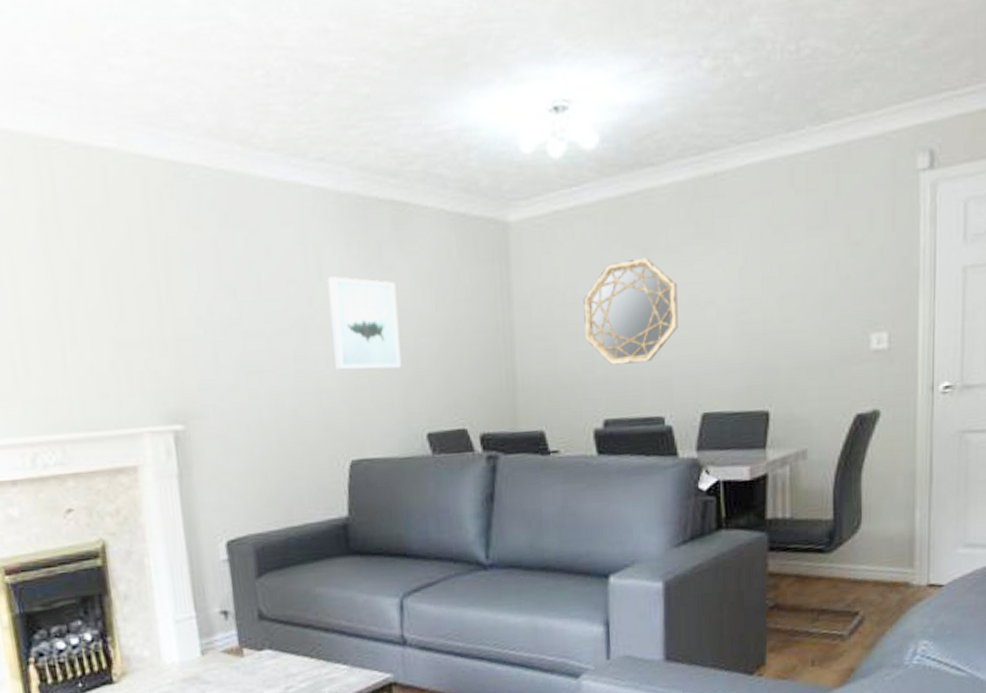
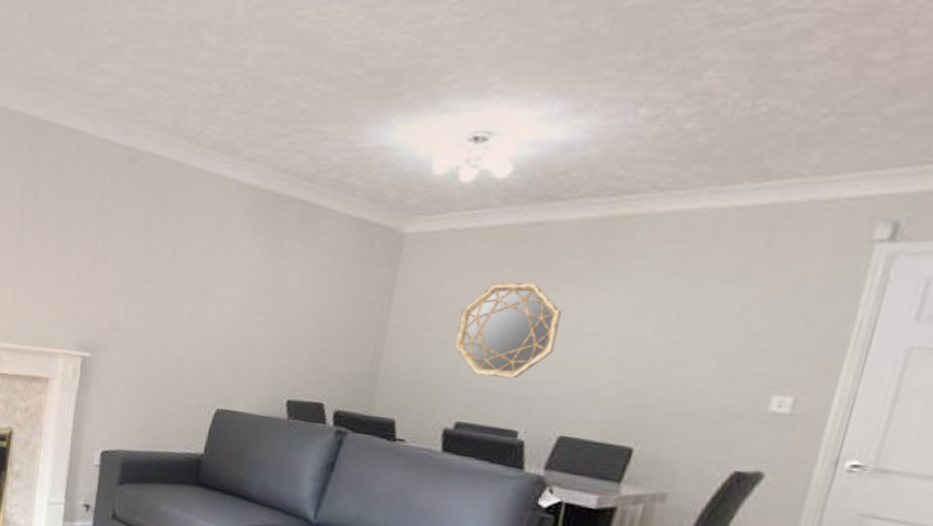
wall art: present [328,276,402,371] -> none [222,256,290,342]

